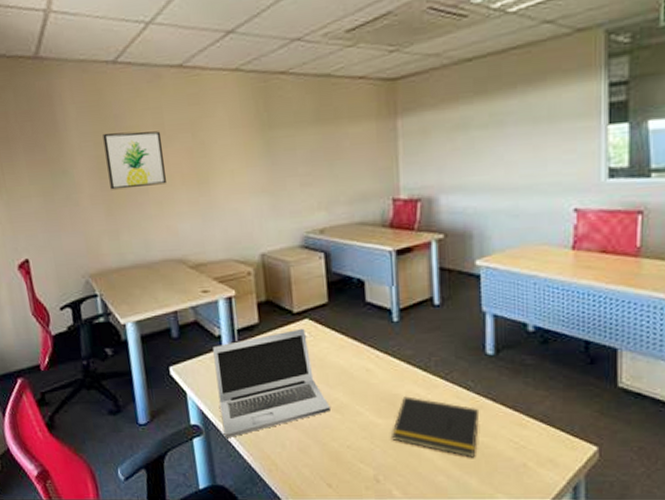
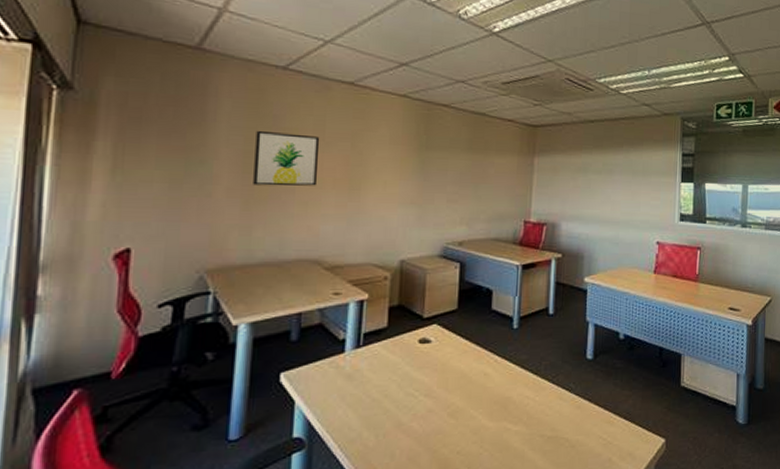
laptop: present [213,328,330,439] -> none [329,333,446,452]
notepad: present [392,396,480,458] -> none [500,399,578,456]

